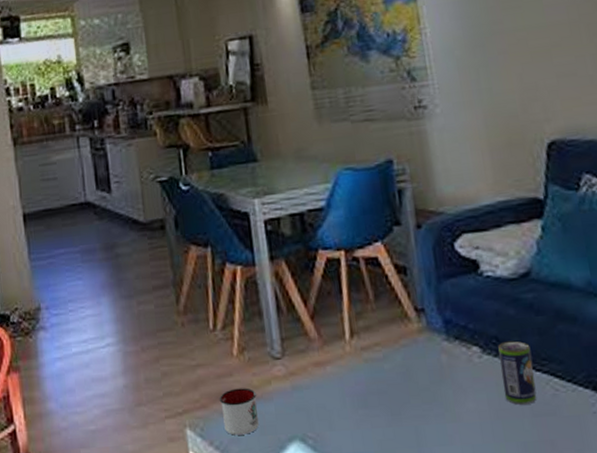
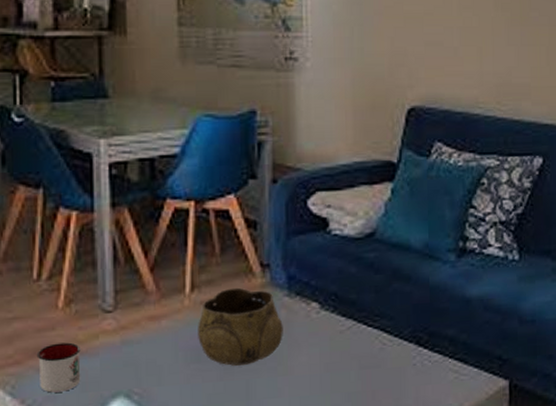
decorative bowl: none [360,332,447,412] -> present [198,287,283,366]
beverage can: present [498,340,537,405] -> none [335,297,366,358]

